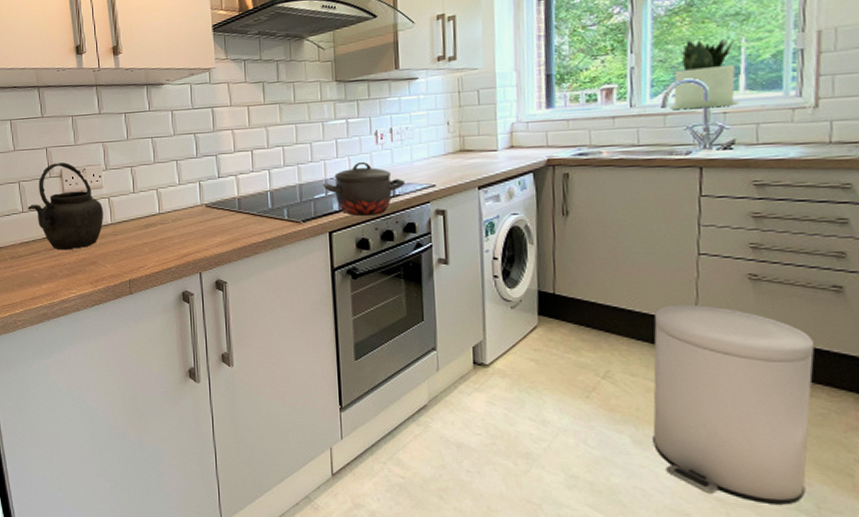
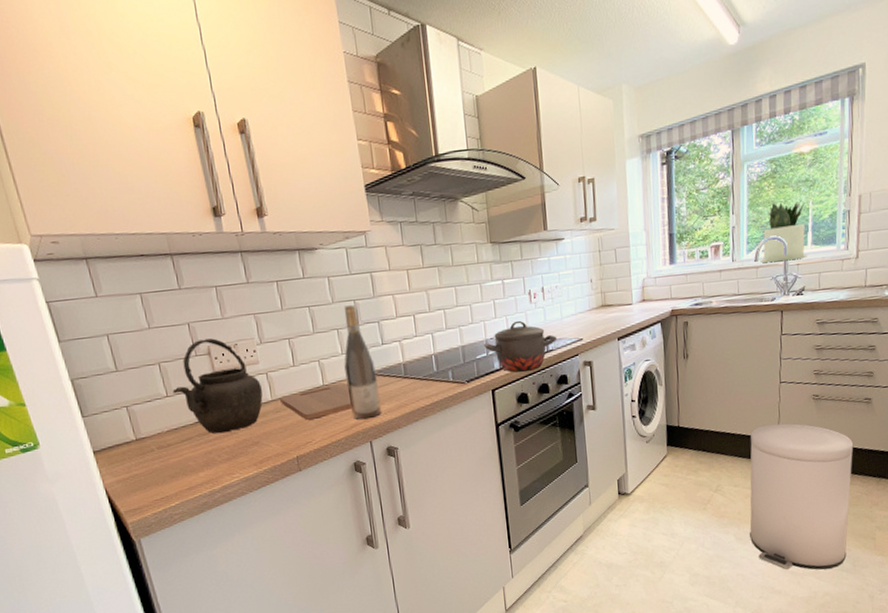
cutting board: none [118,212,185,245] -> present [279,383,352,420]
wine bottle: none [180,138,214,249] -> present [344,305,382,419]

